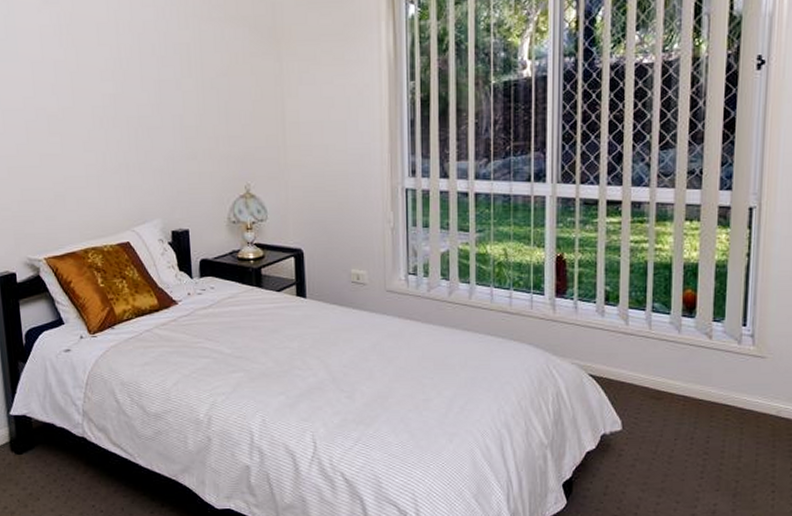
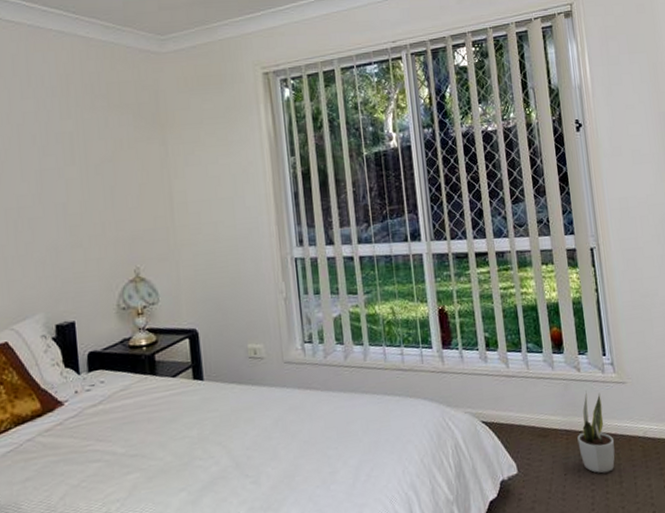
potted plant: none [696,359,740,445] -> present [577,390,615,474]

